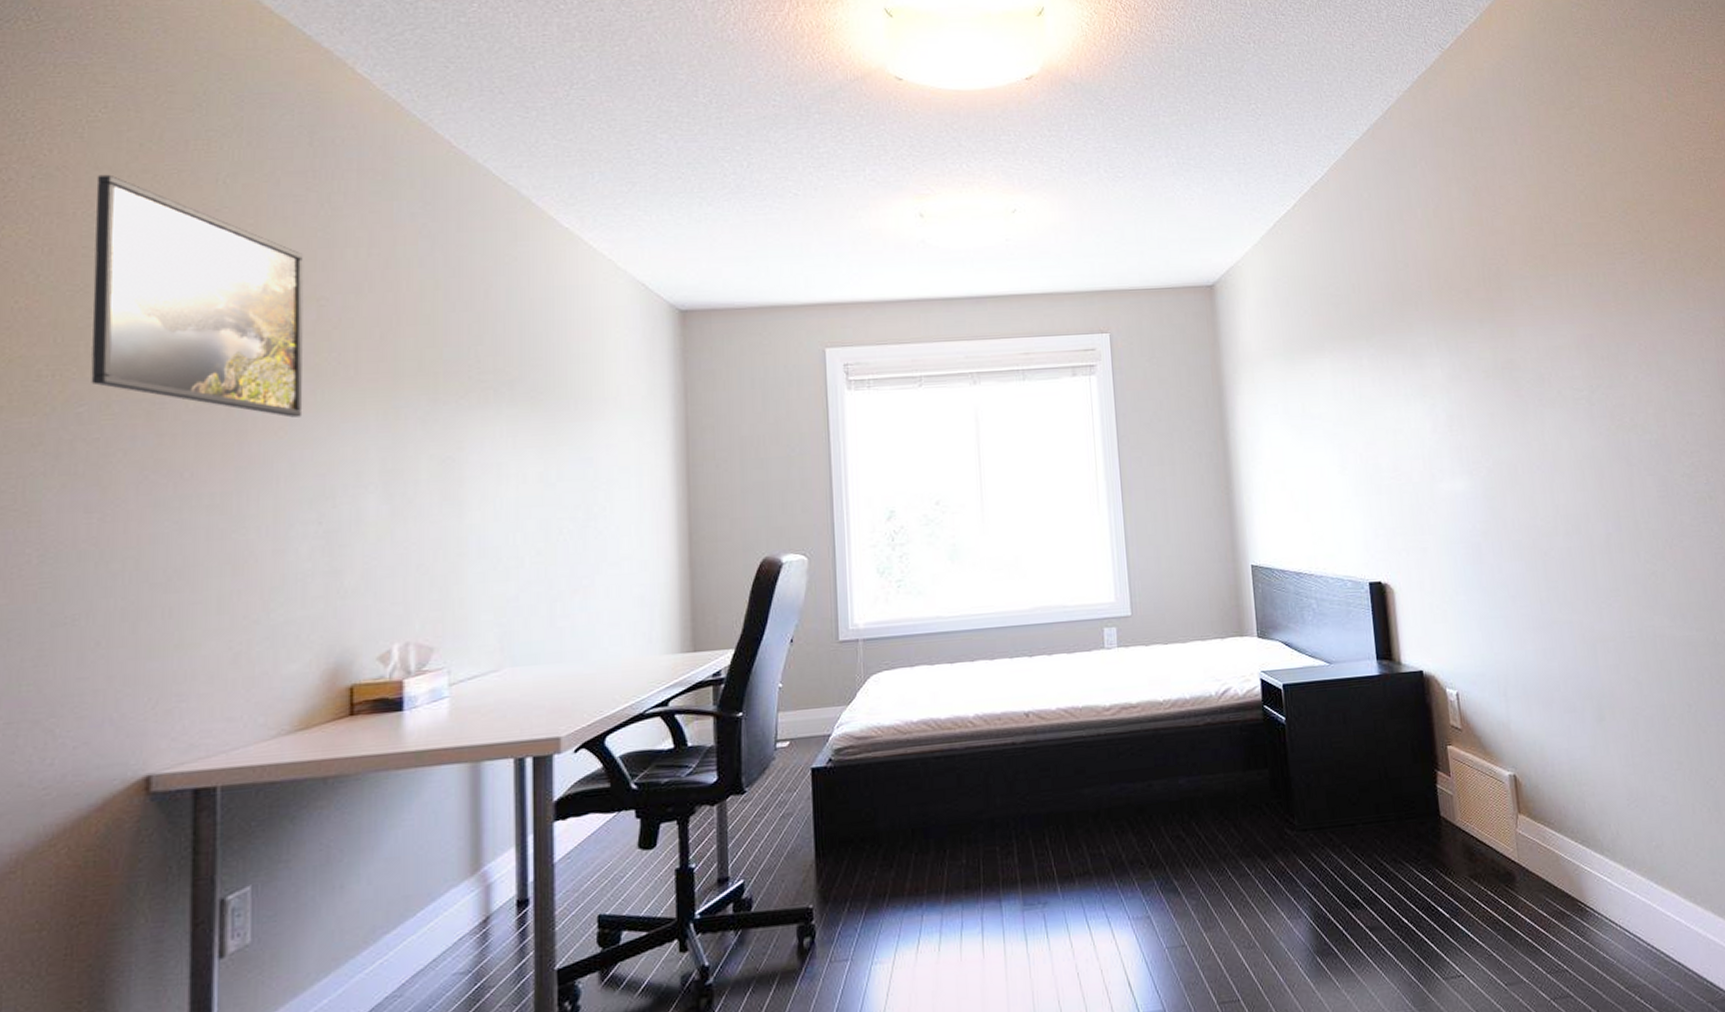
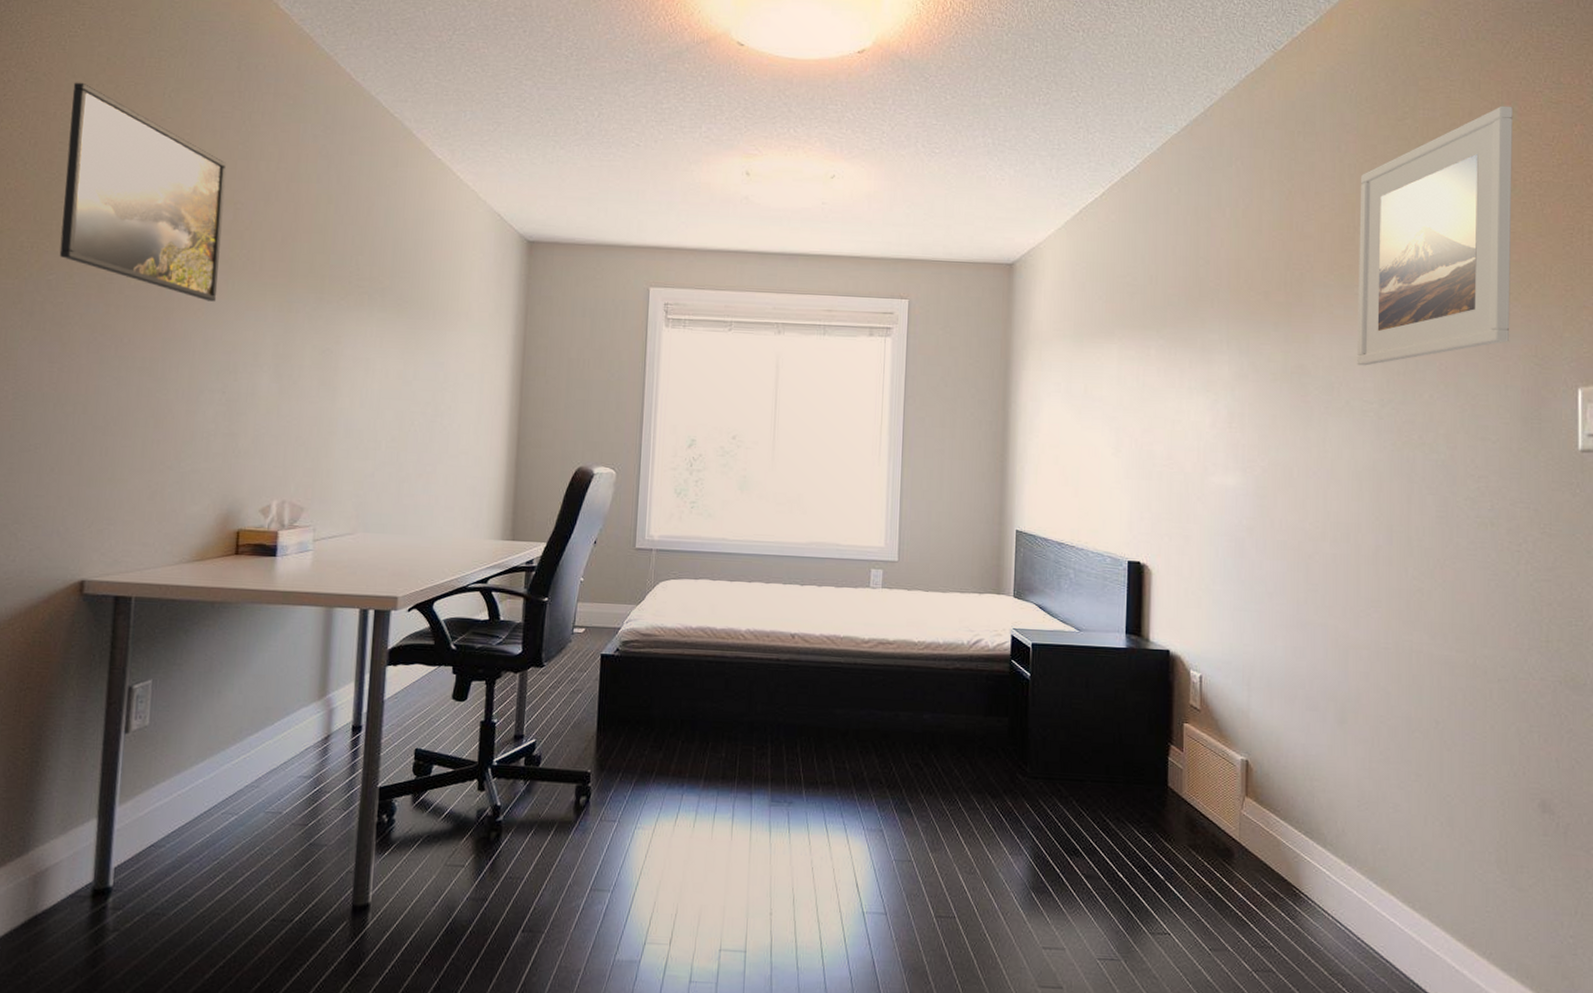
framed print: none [1540,88,1699,354] -> present [1357,105,1513,366]

